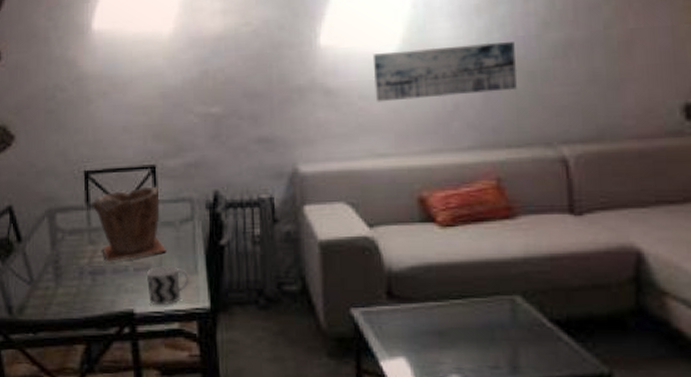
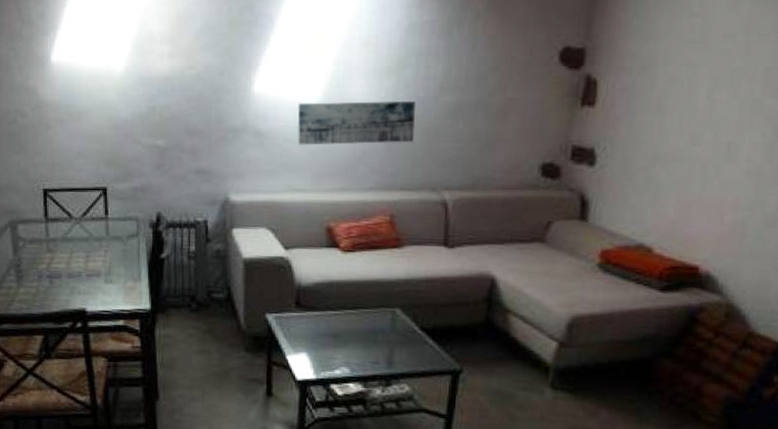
plant pot: present [92,186,166,262] -> none [50,205,115,268]
cup: present [146,266,189,305] -> none [97,273,133,306]

